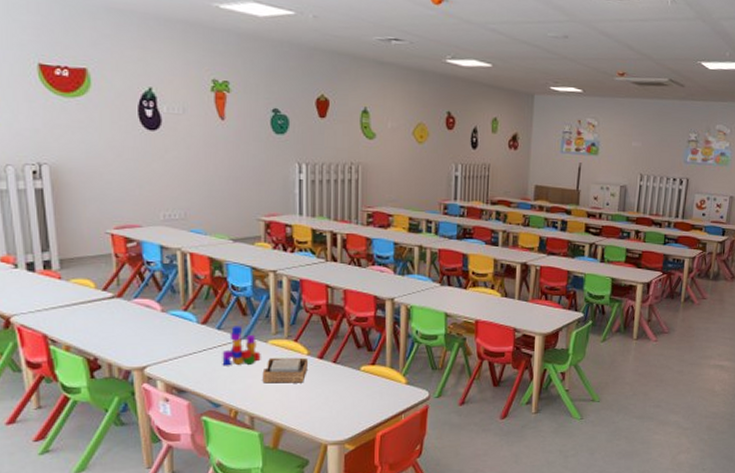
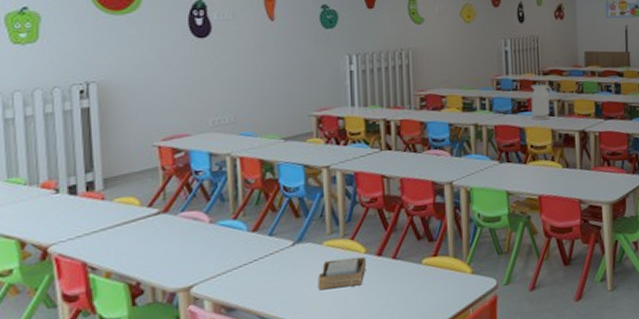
toy blocks: present [222,326,261,366] -> none [274,229,316,276]
water jug: none [476,213,499,249] -> present [530,84,553,121]

